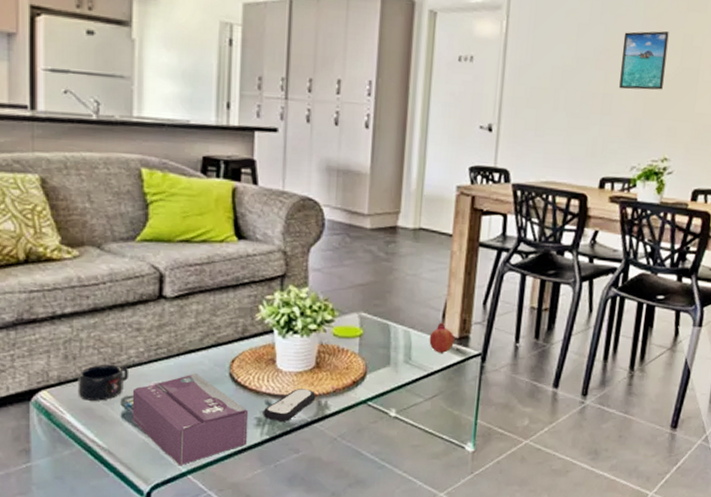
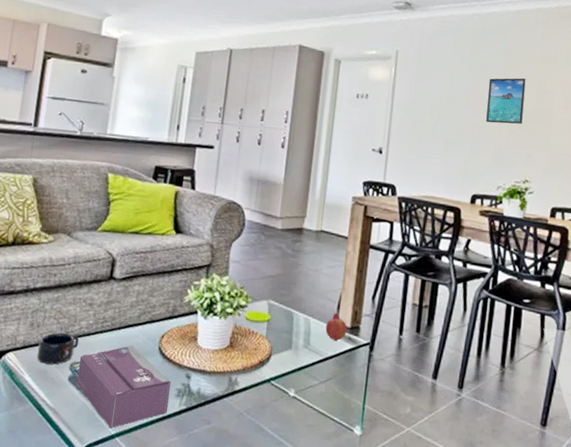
remote control: present [263,389,316,422] -> none [183,365,228,394]

